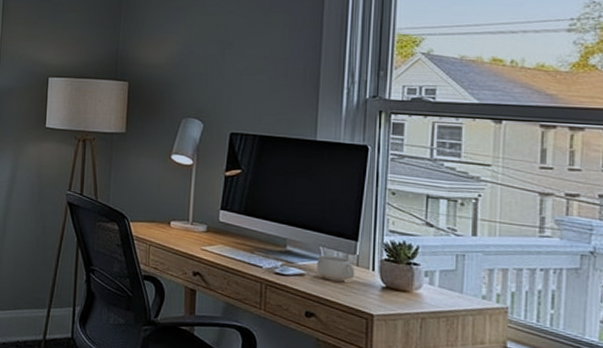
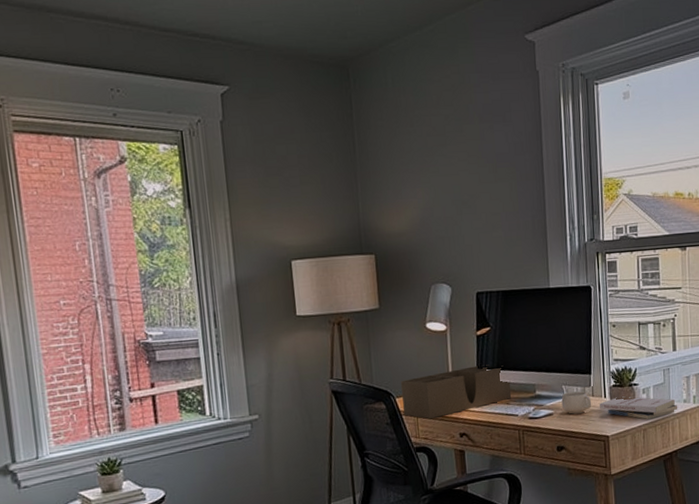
desk organizer: none [136,205,258,251] -> present [401,364,512,420]
books: none [365,273,473,309] -> present [600,396,678,420]

